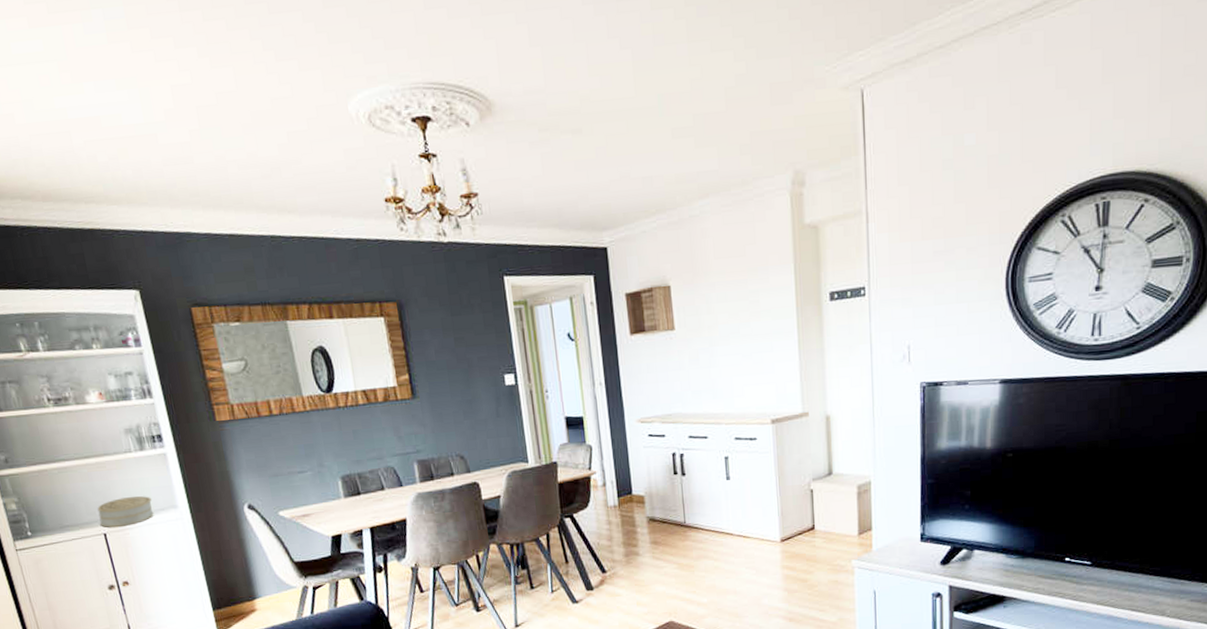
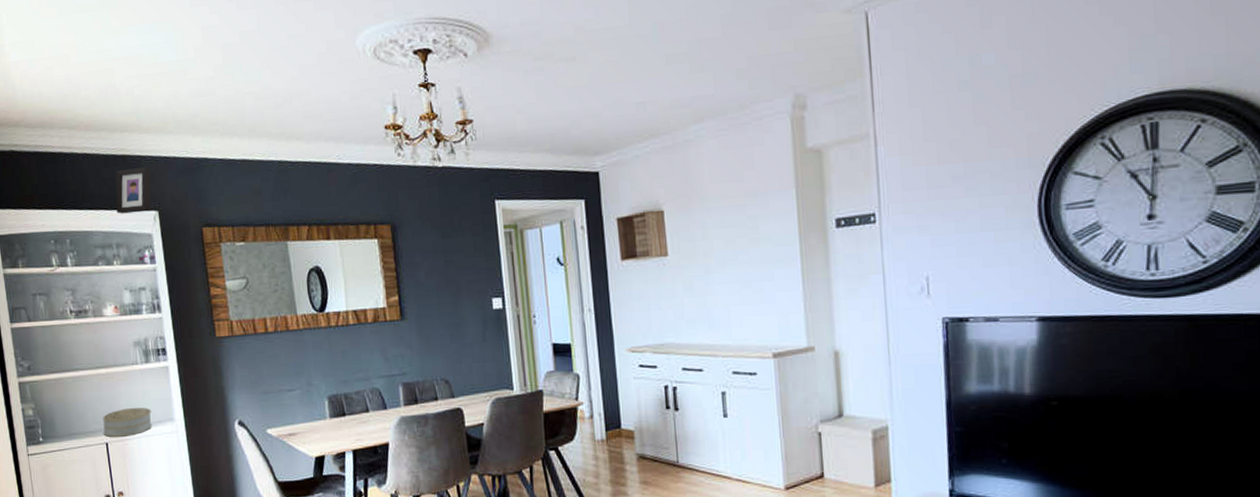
picture frame: none [85,242,131,294] -> present [116,167,152,214]

